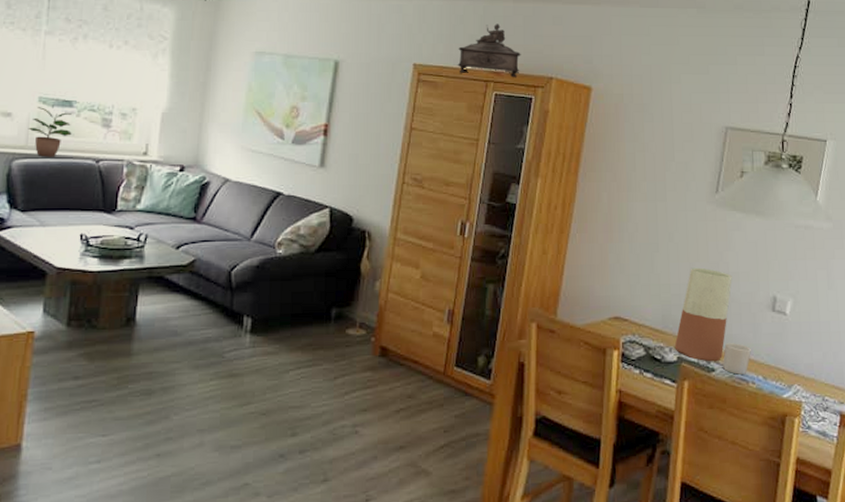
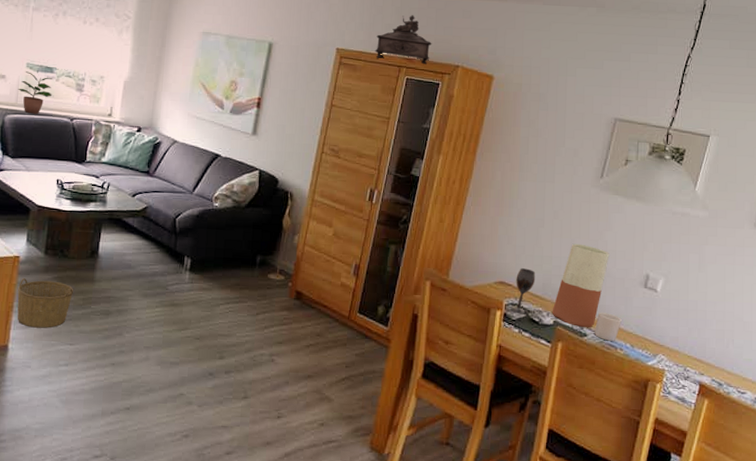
basket: none [32,358,106,419] -> present [17,278,74,328]
wine glass: none [627,300,654,354] -> present [509,268,536,316]

